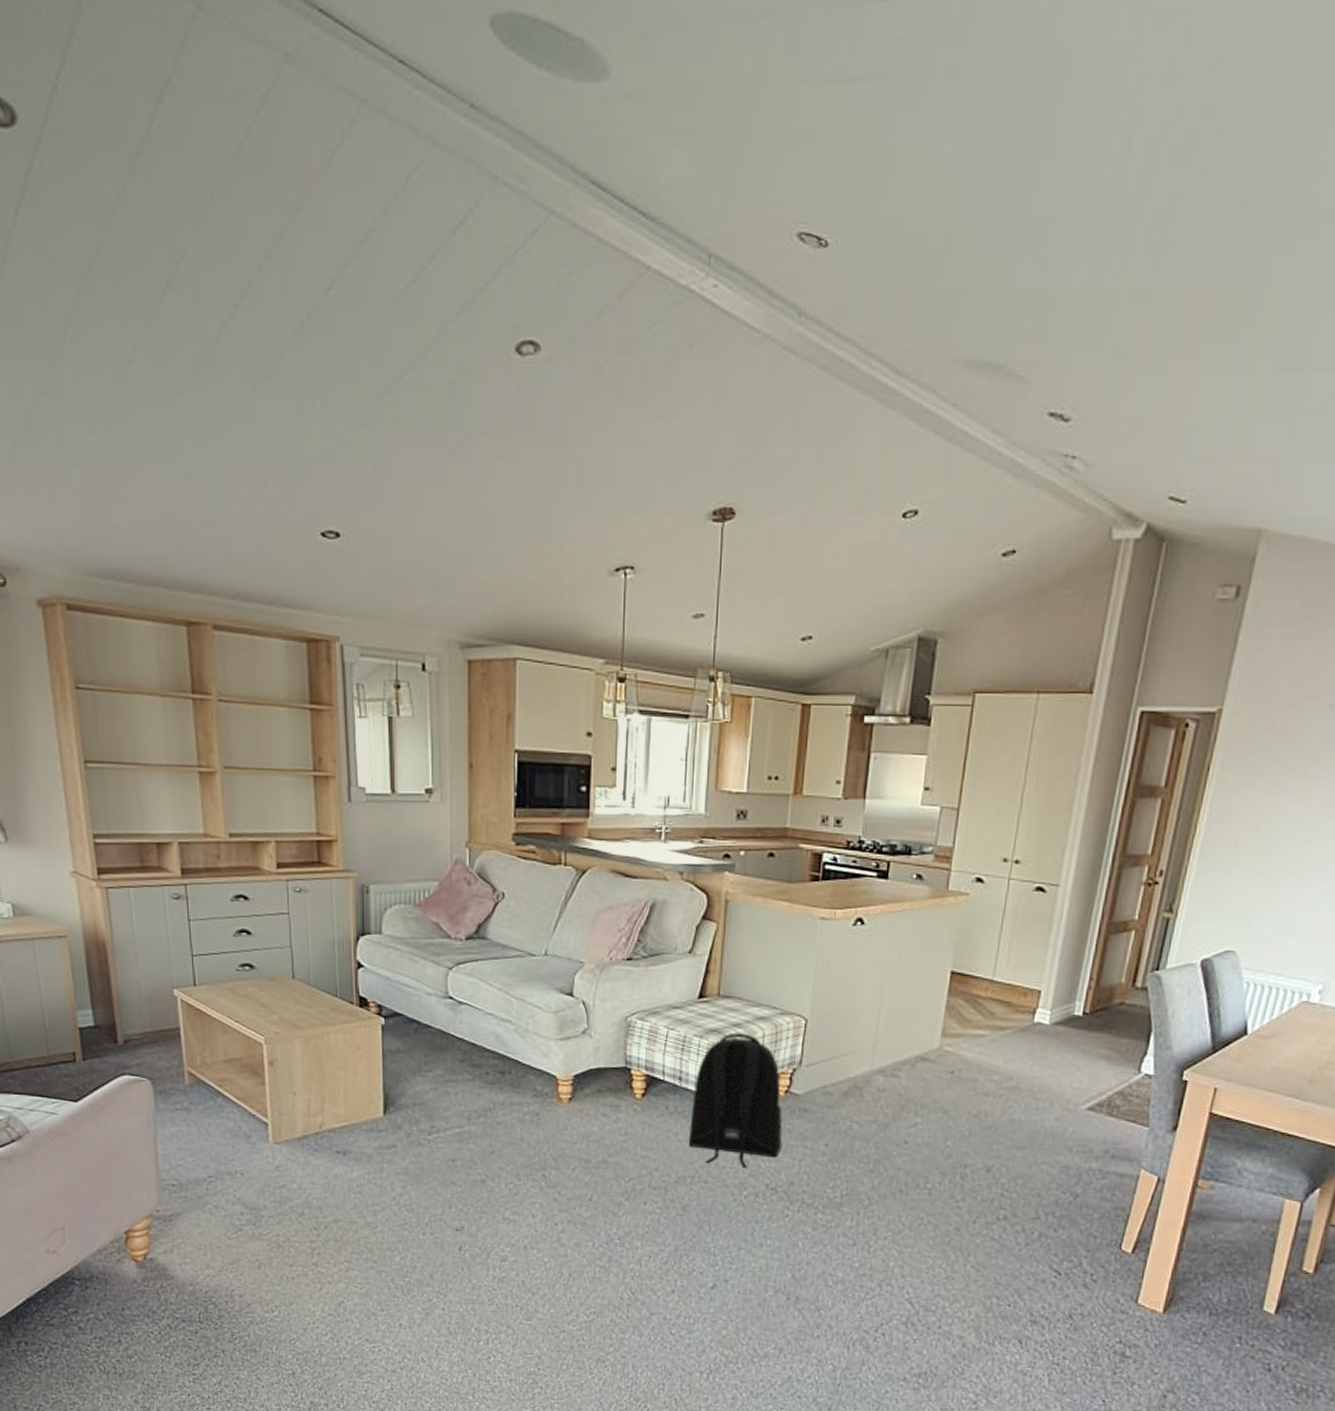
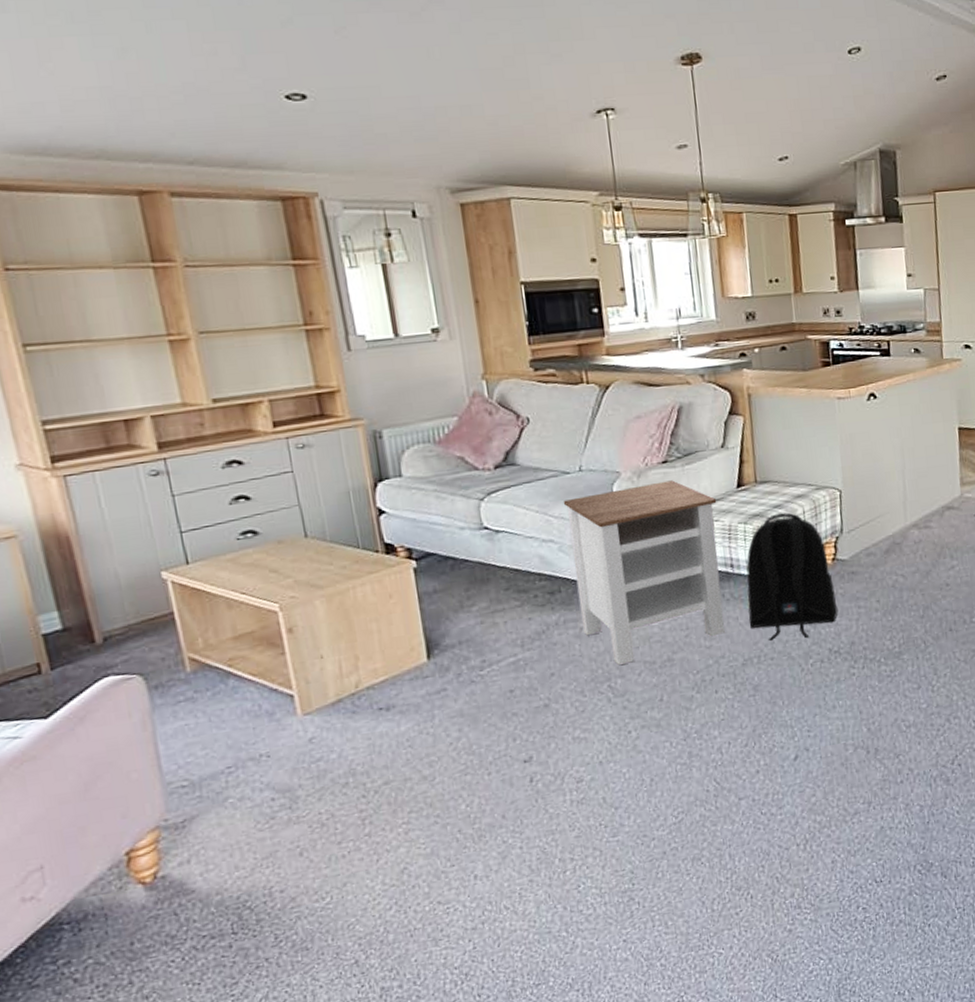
side table: none [525,979,676,1158] -> present [563,480,725,666]

